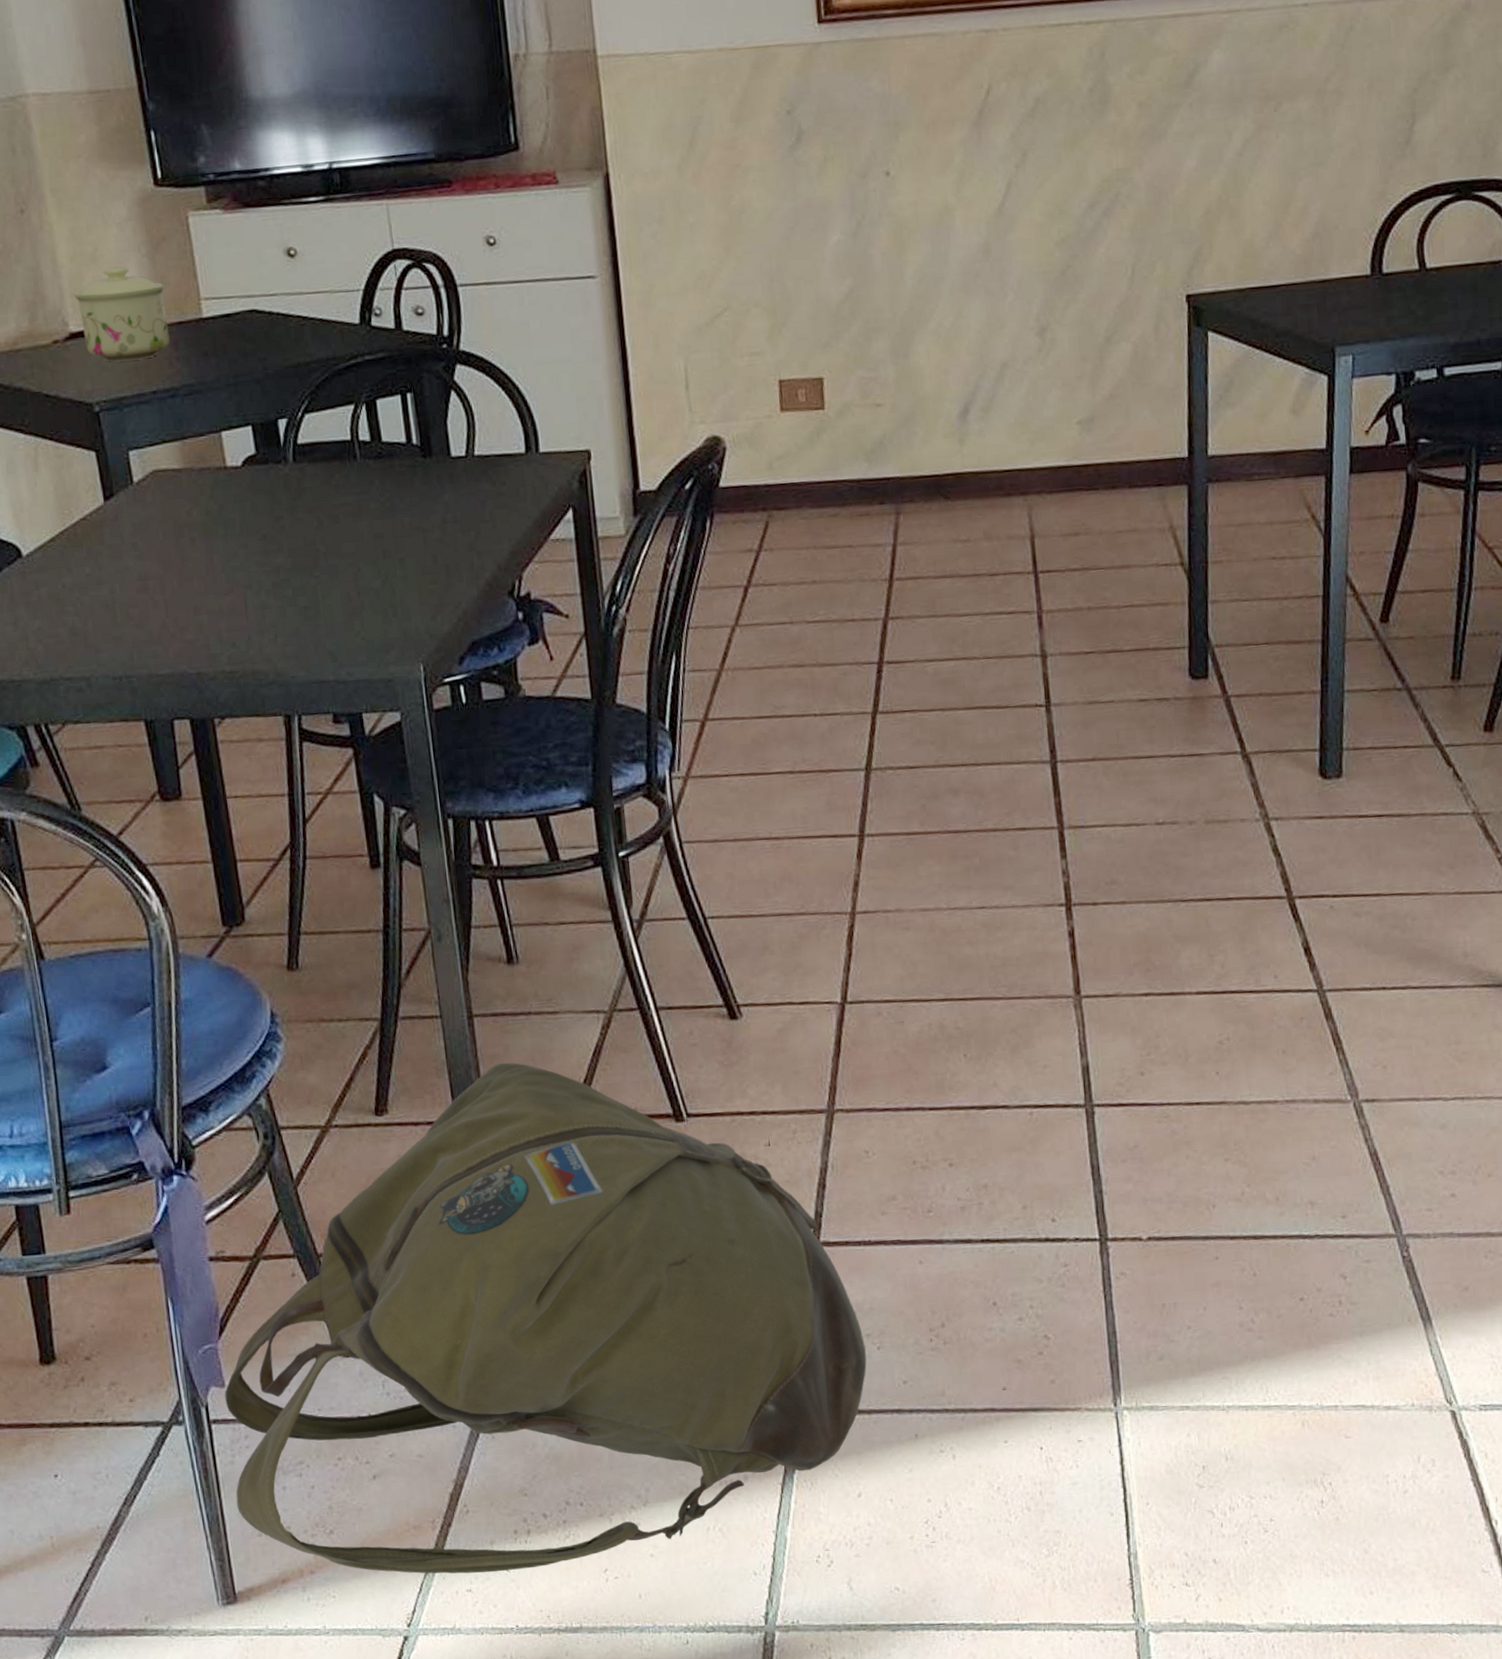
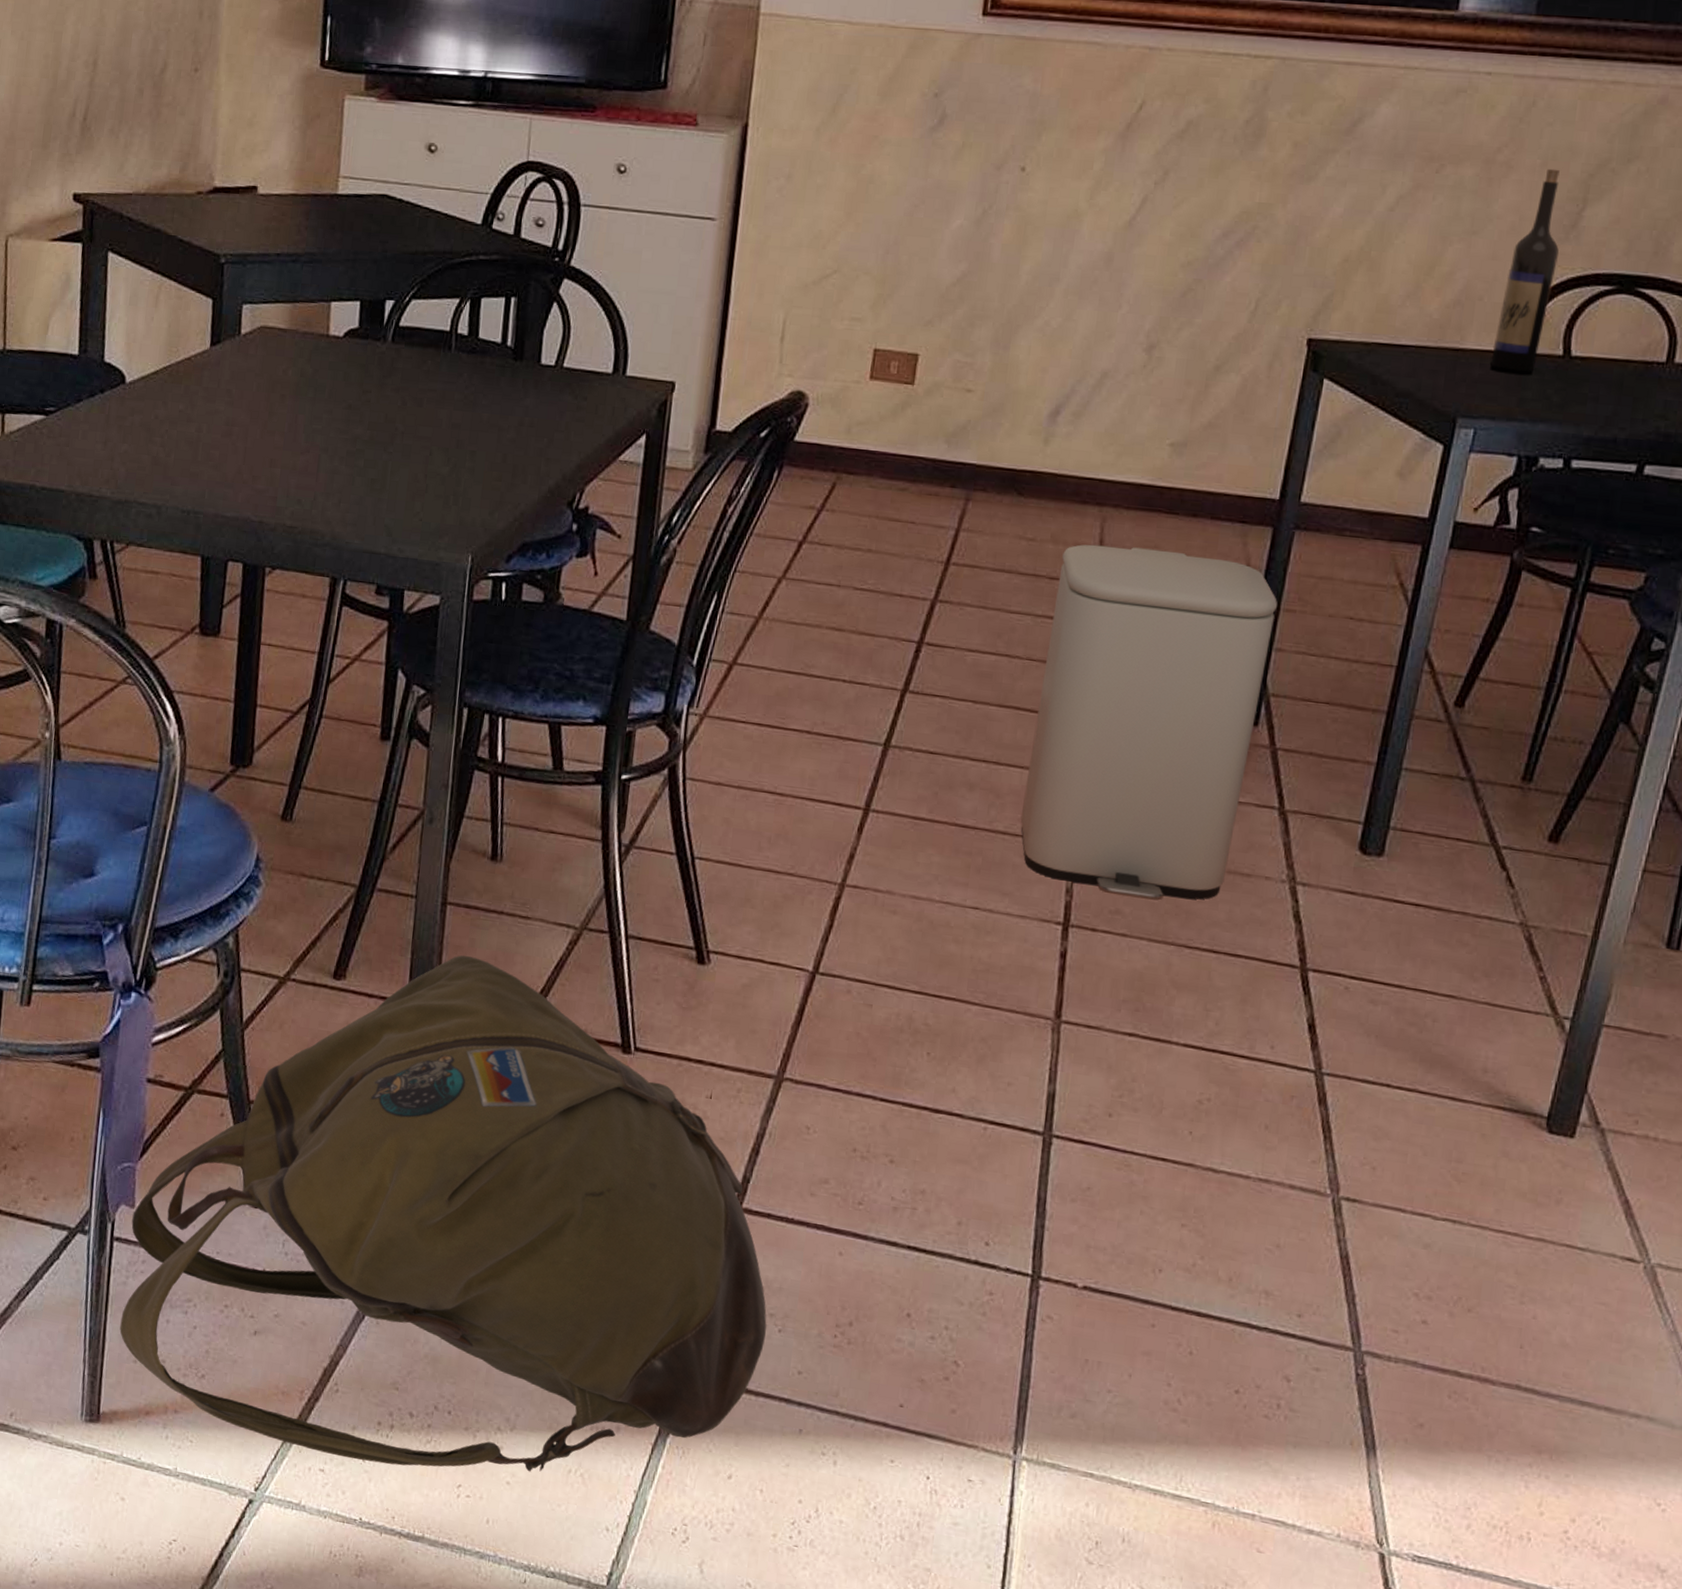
sugar bowl: present [73,266,170,362] -> none [225,133,310,223]
pedal bin: none [998,524,1205,867] -> present [1020,544,1277,901]
wine bottle: none [1355,89,1400,297] -> present [1490,168,1560,376]

